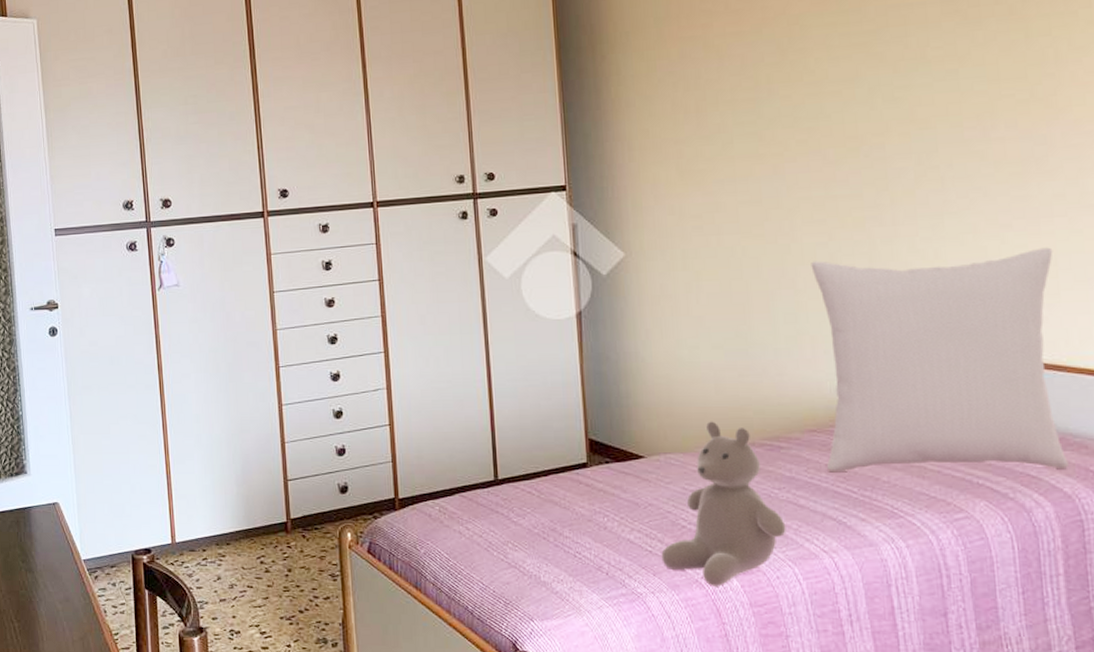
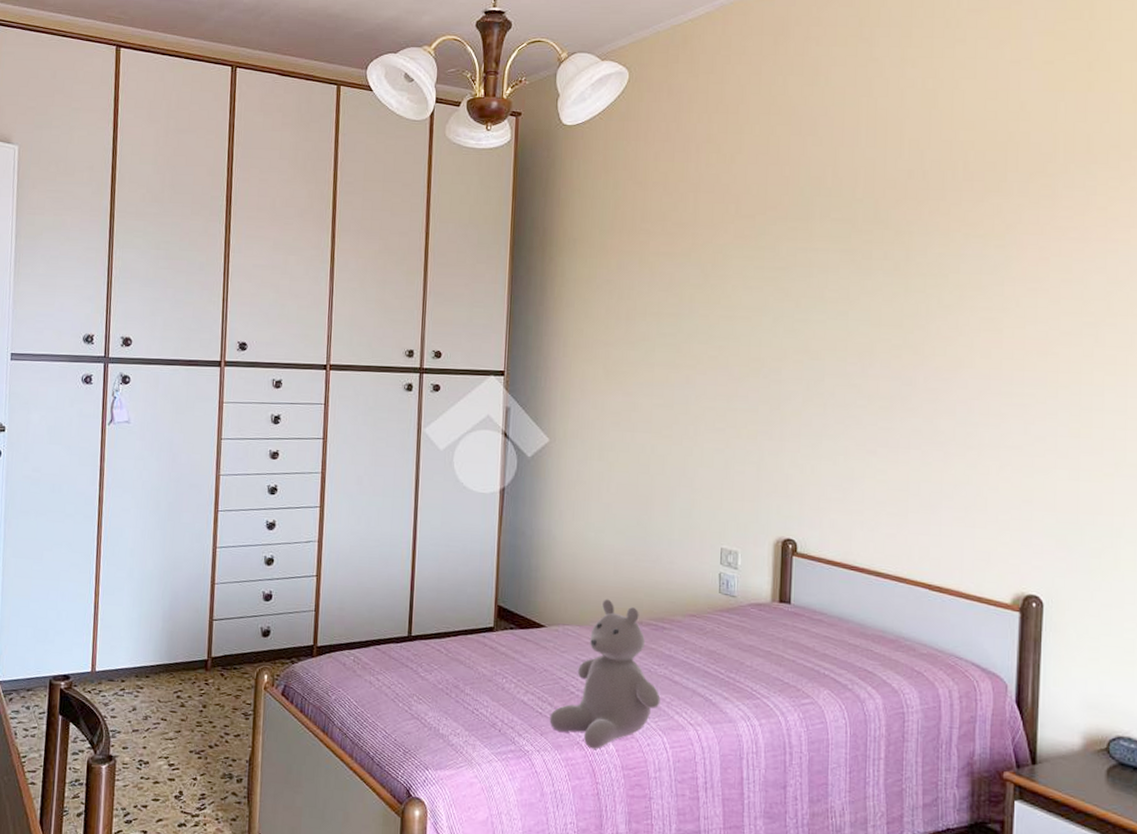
pillow: present [811,247,1068,473] -> none [702,464,907,667]

